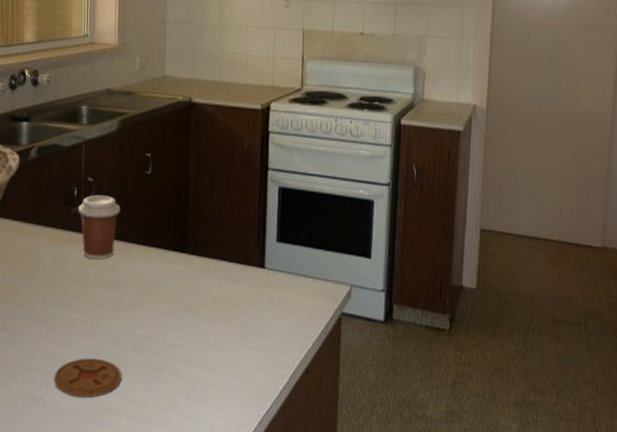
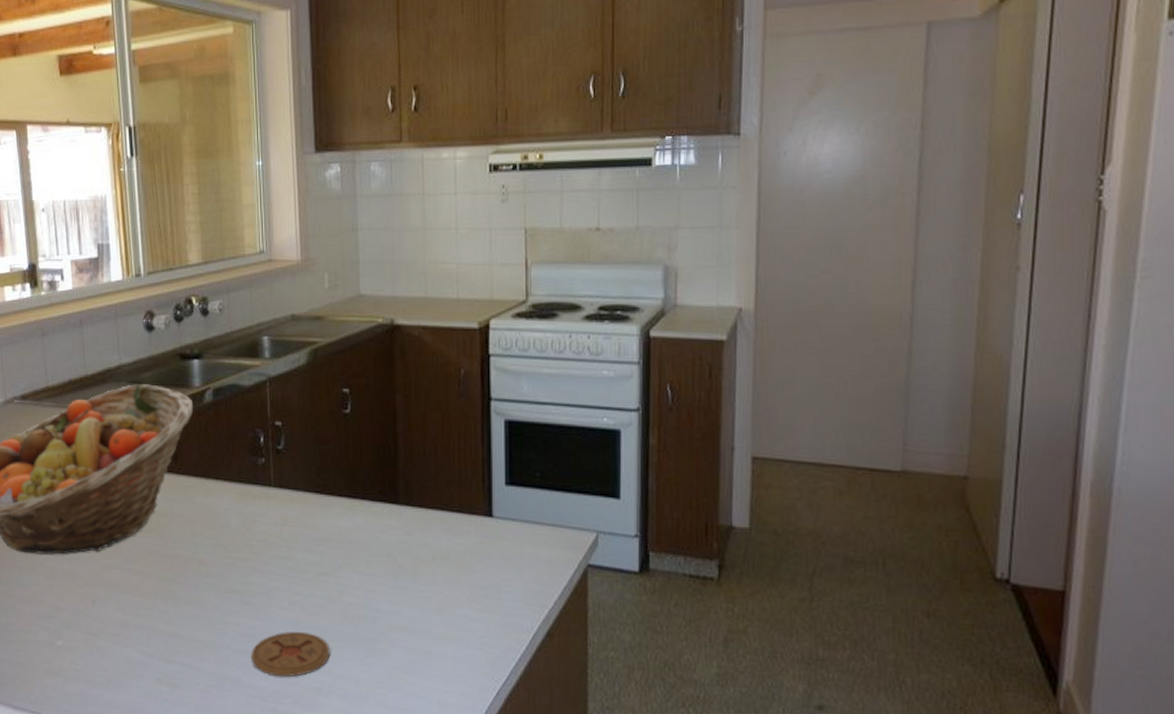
coffee cup: present [78,195,121,260] -> none [266,441,317,517]

